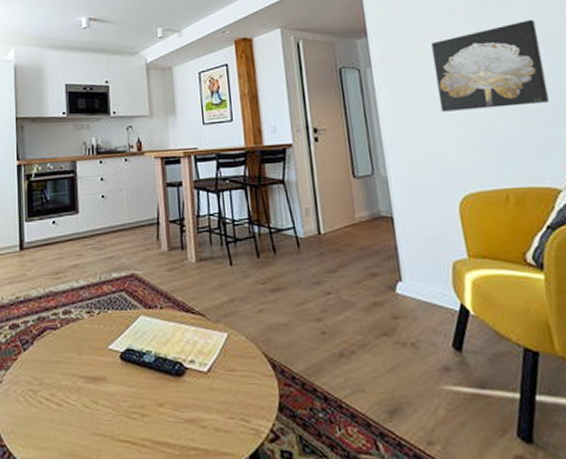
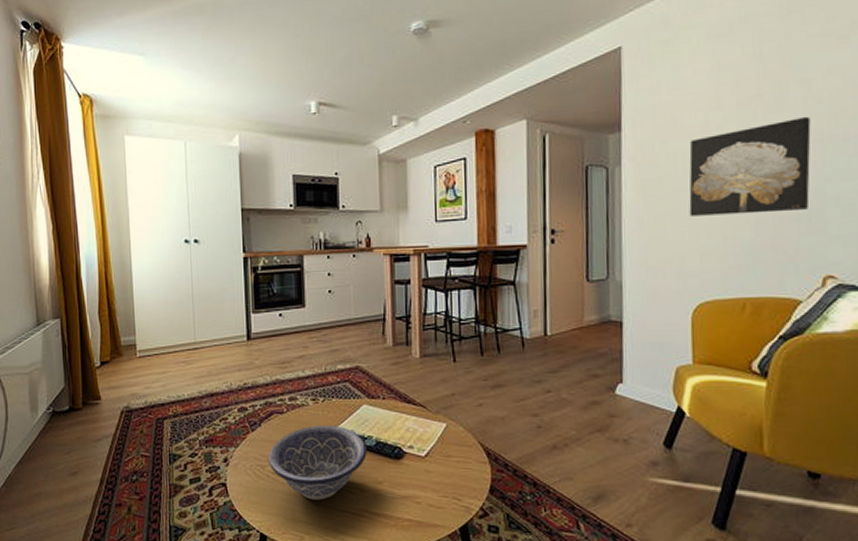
decorative bowl: none [41,340,146,429] -> present [269,425,367,500]

